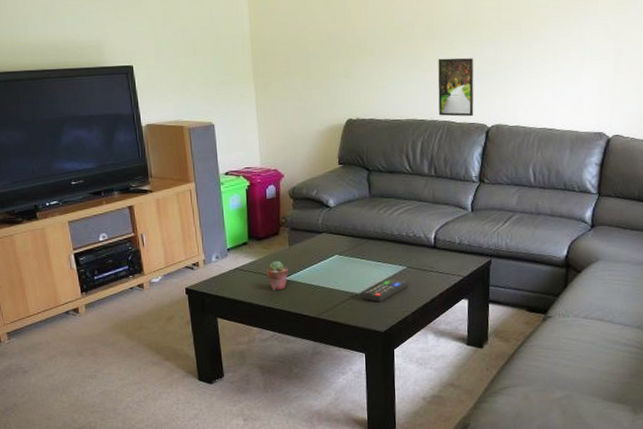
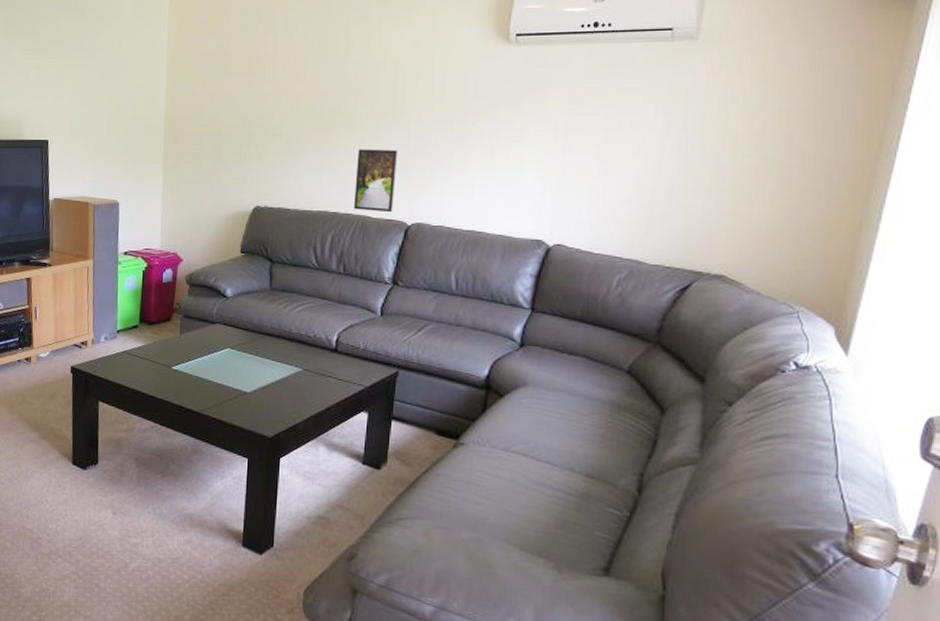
potted succulent: present [266,260,289,291] -> none [154,347,177,380]
remote control: present [363,278,407,303] -> none [252,380,302,405]

